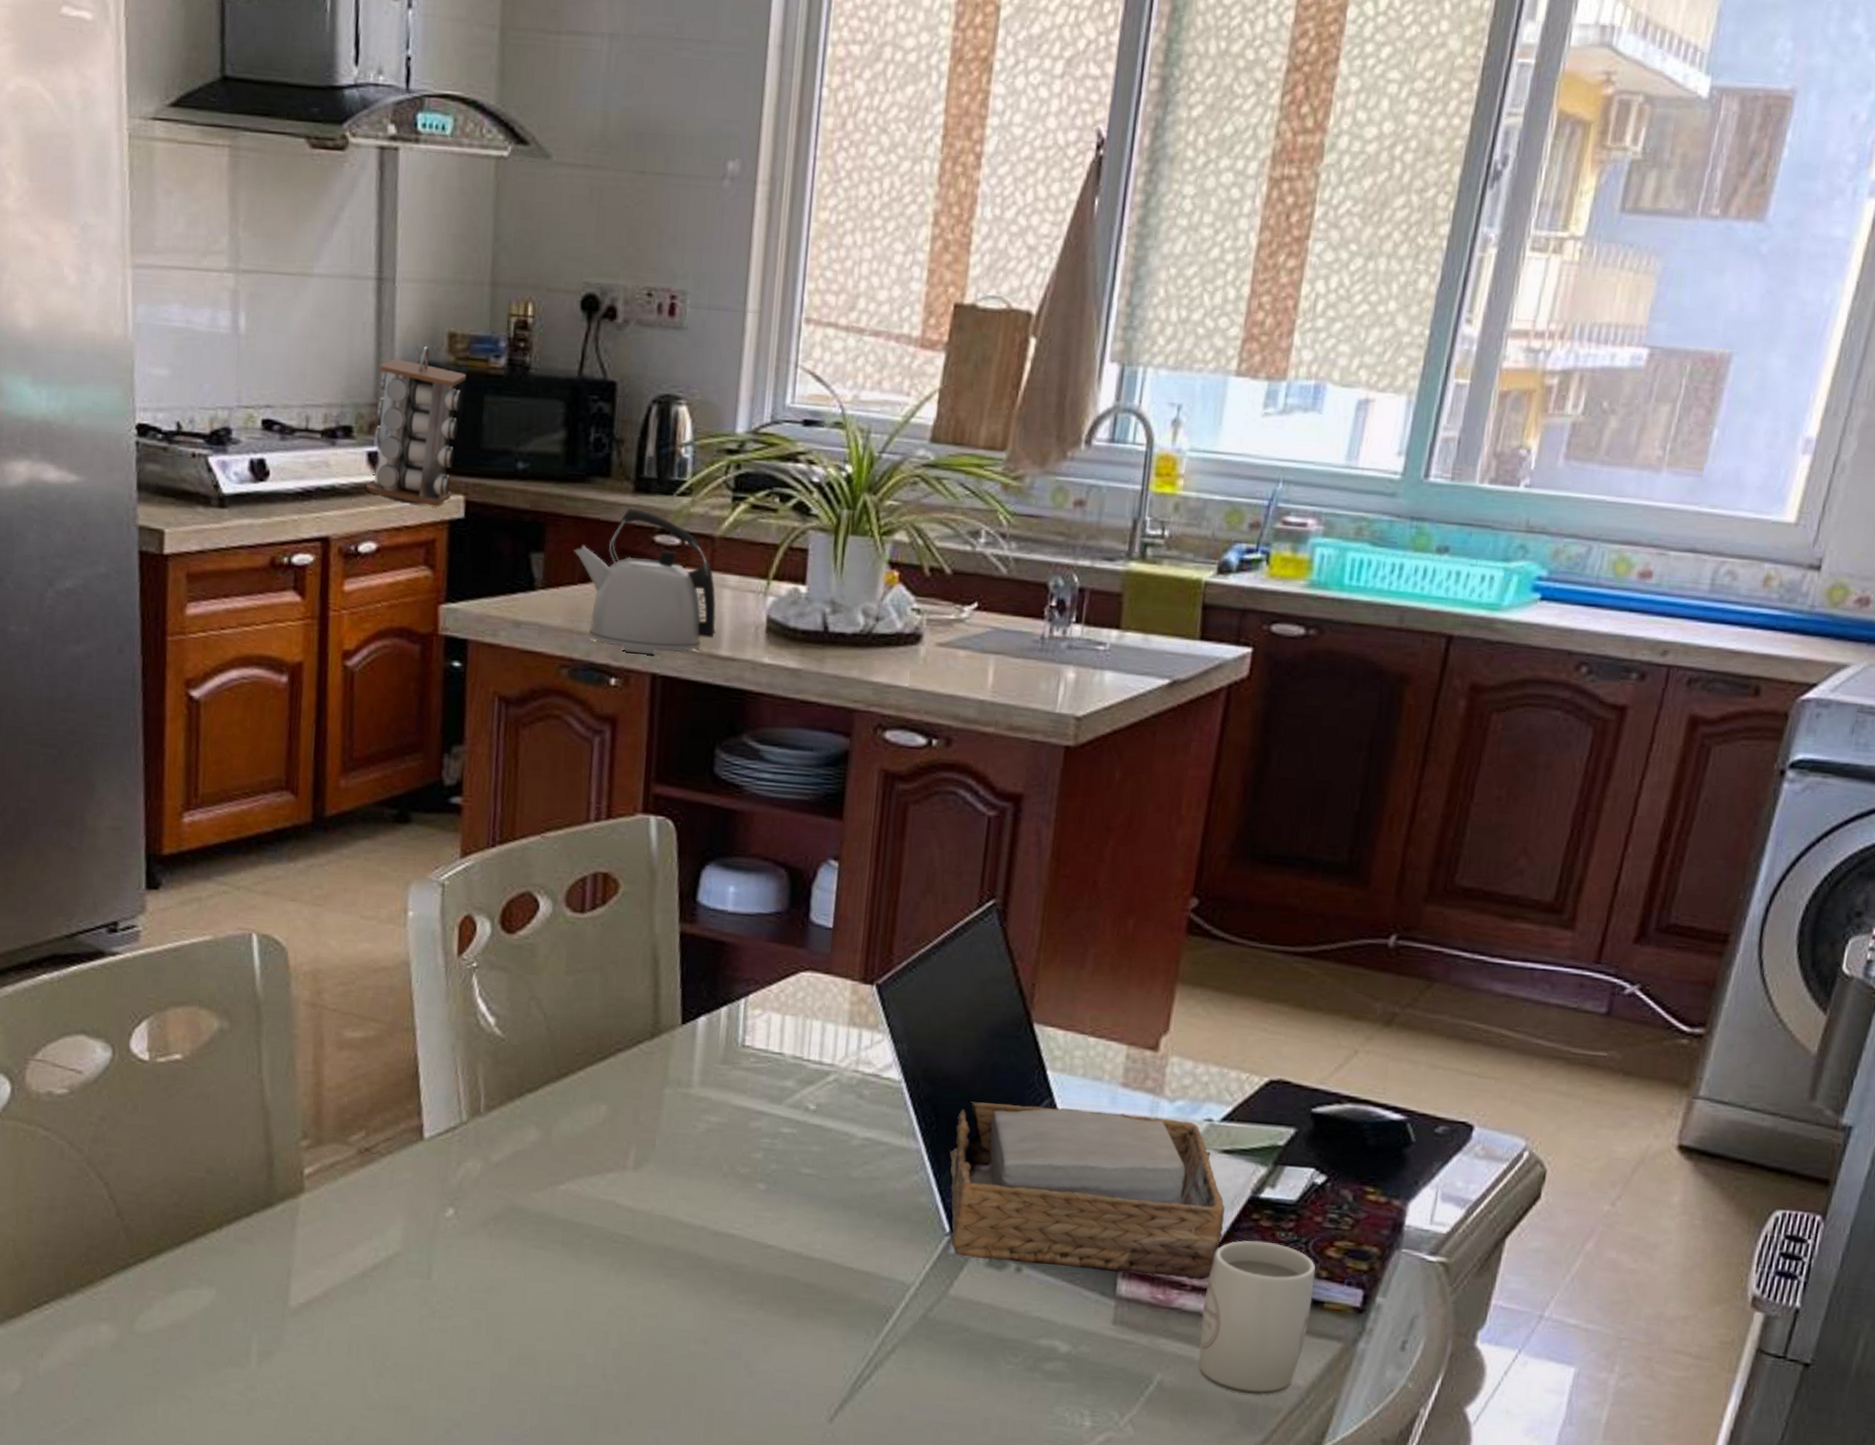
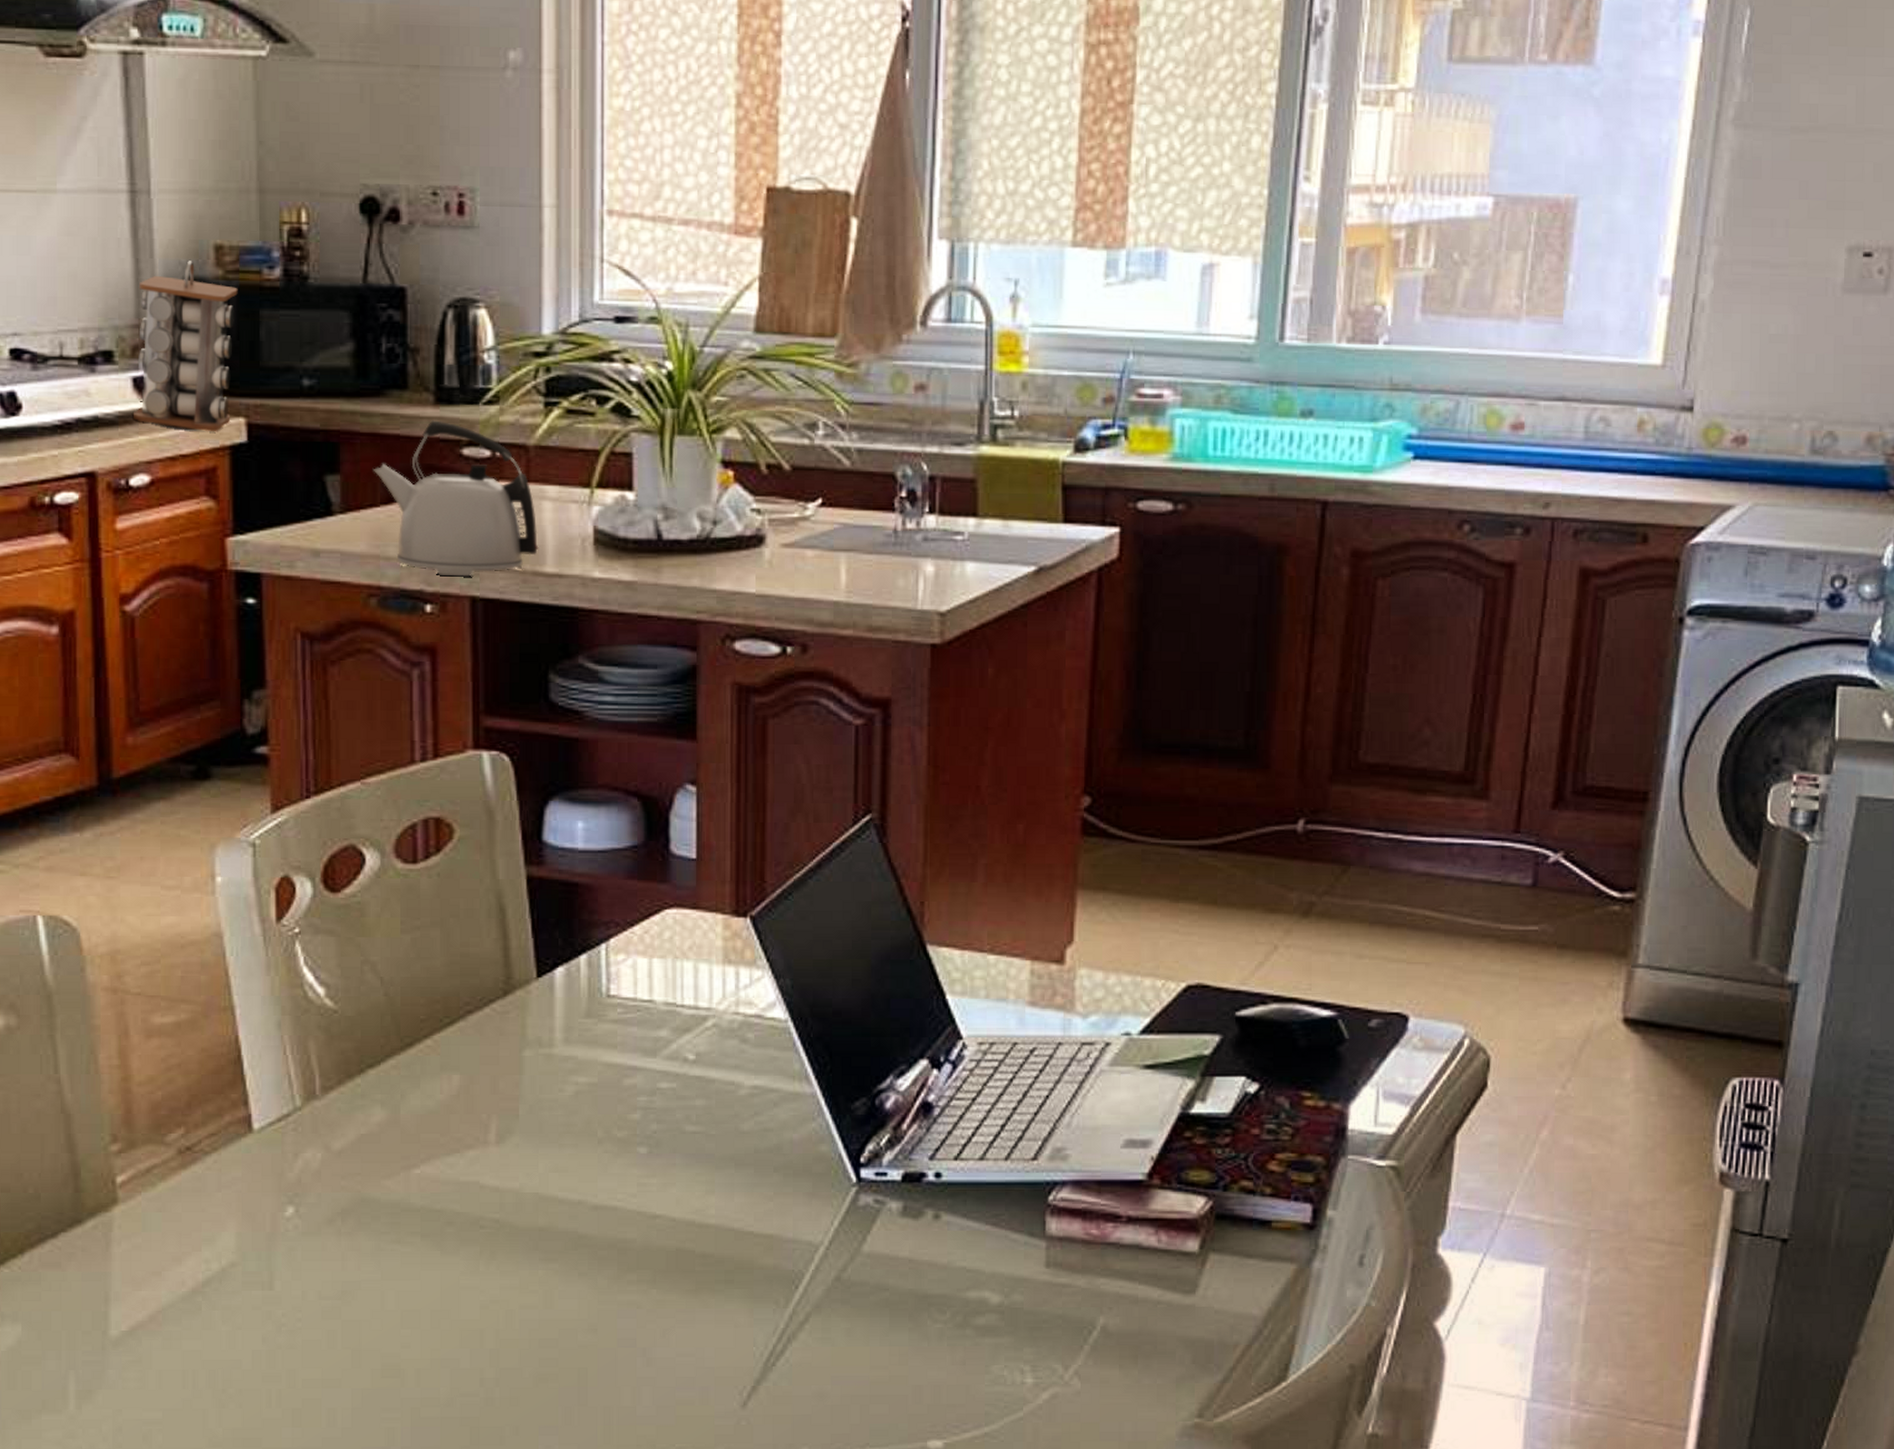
napkin holder: present [950,1101,1225,1280] -> none [849,1035,1154,1210]
mug: present [1199,1240,1316,1395] -> none [1141,1161,1259,1330]

